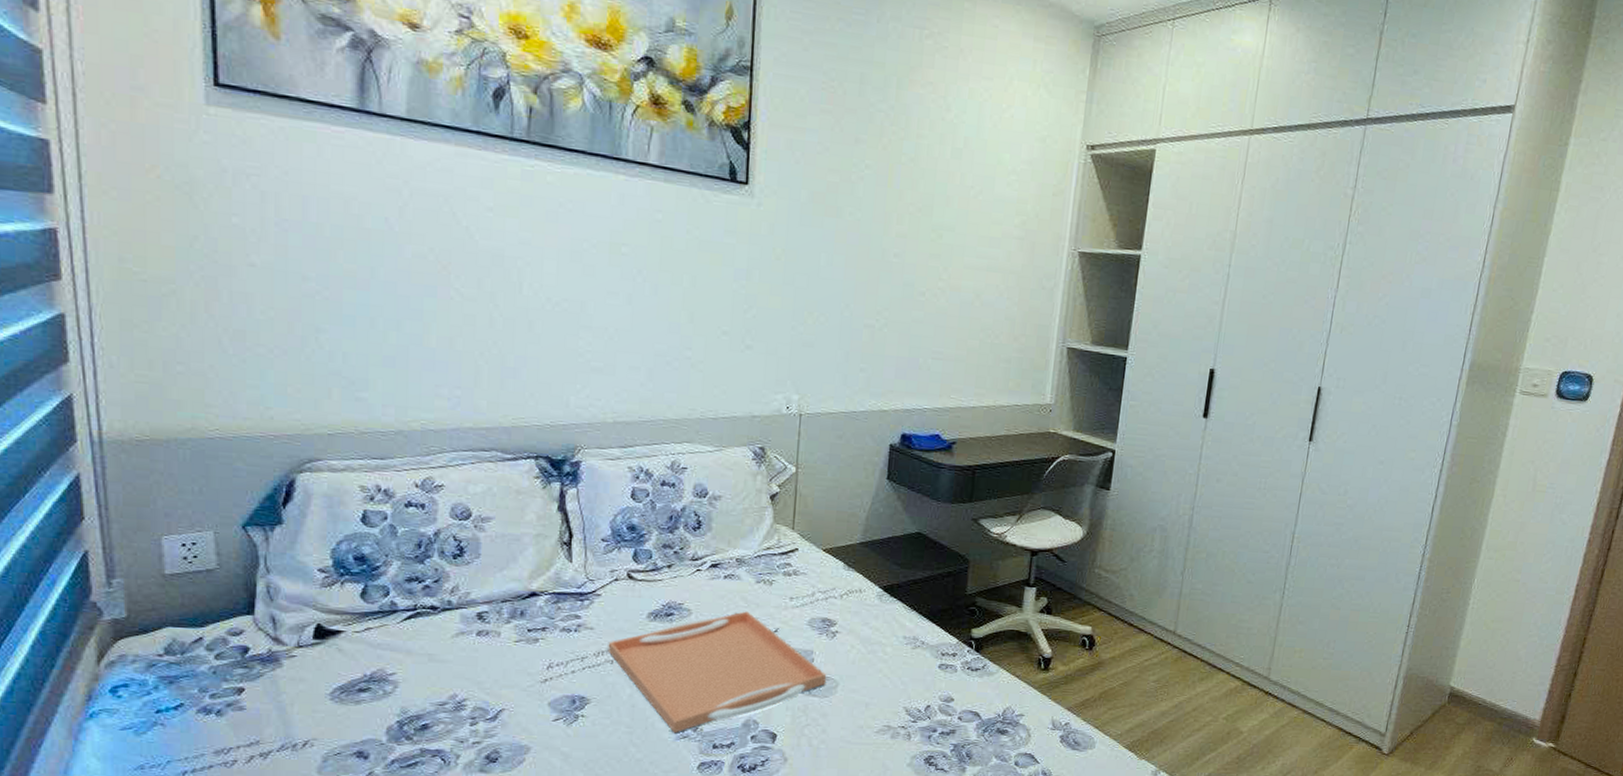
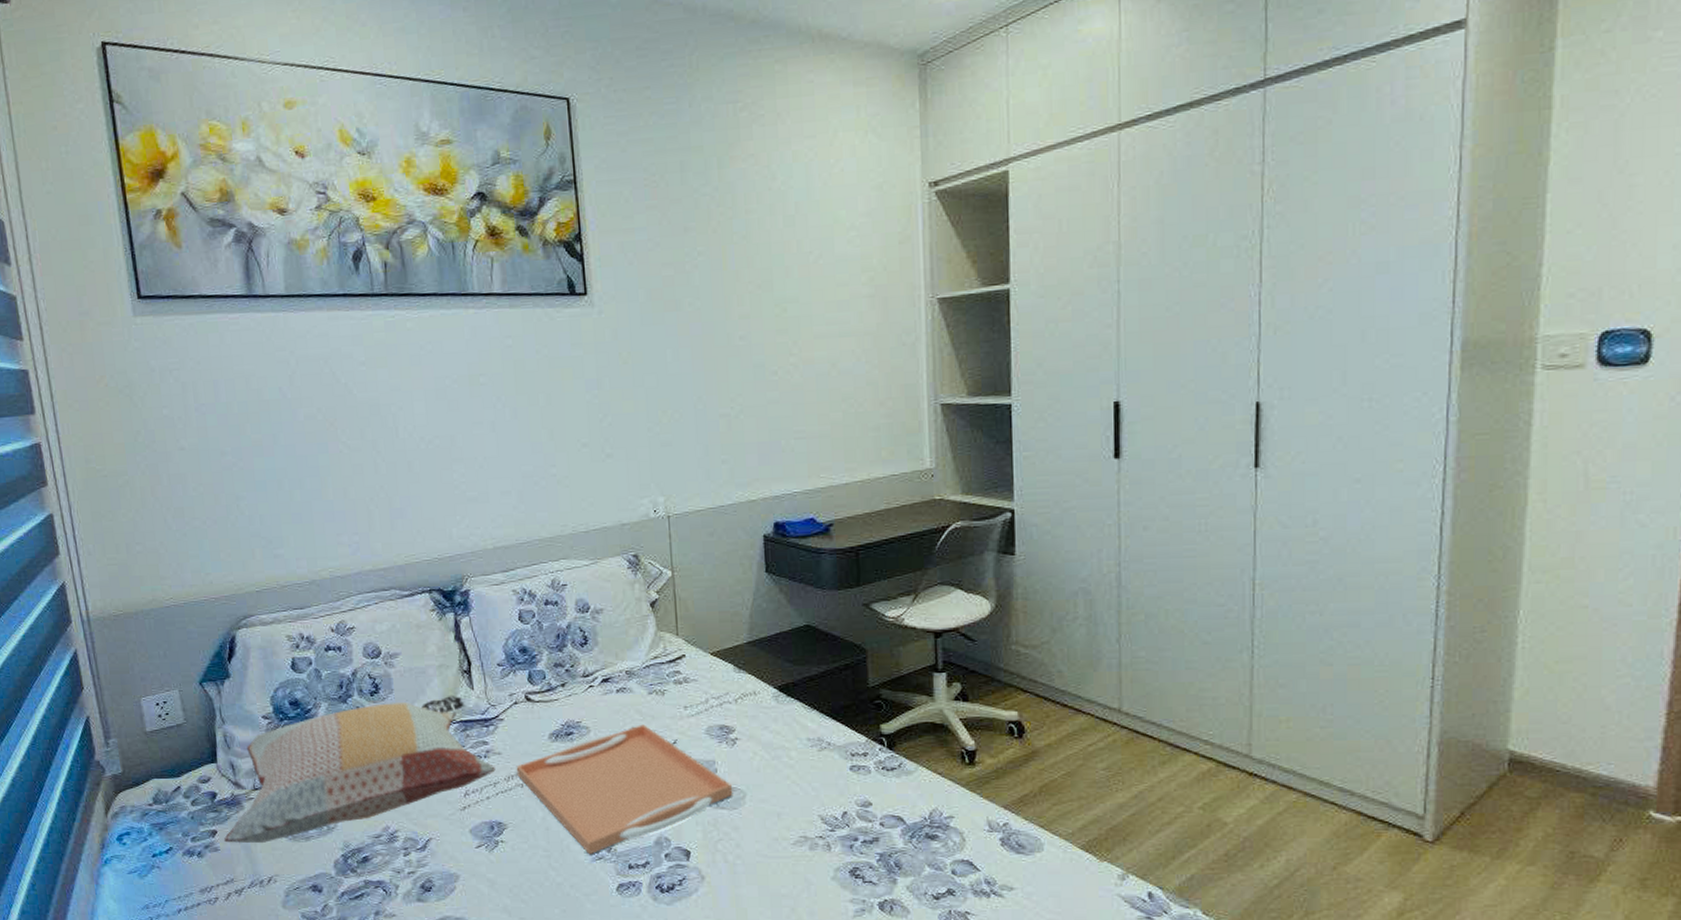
decorative pillow: none [251,565,585,705] -> present [223,695,495,844]

